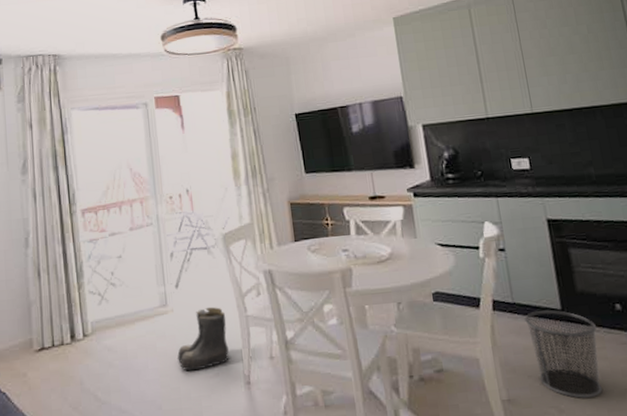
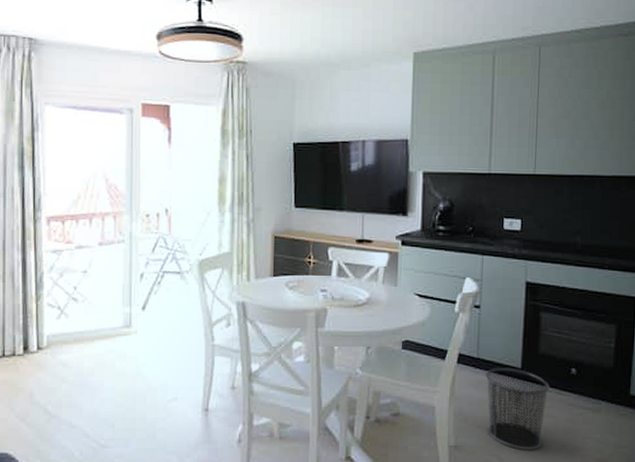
boots: present [176,307,230,371] -> none [135,333,191,393]

